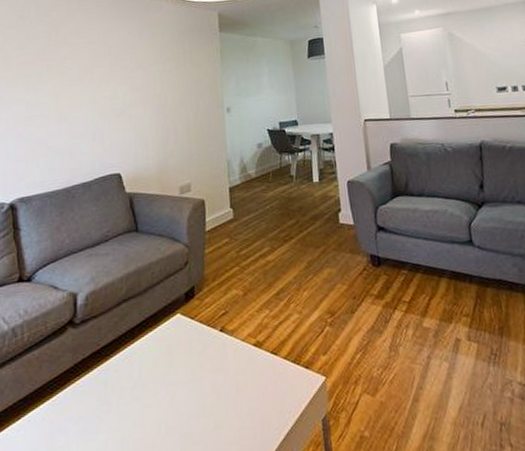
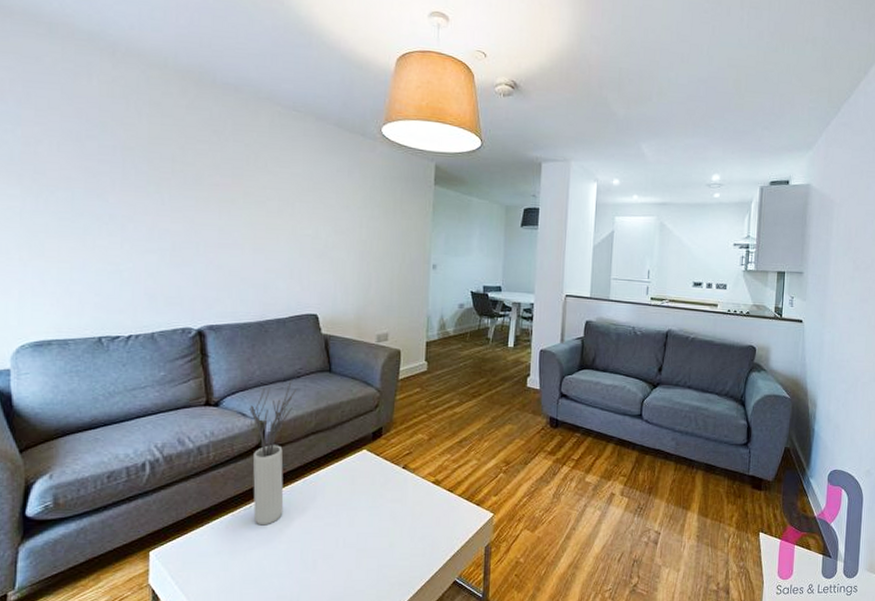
vase: none [61,244,106,414] -> present [249,379,298,526]

